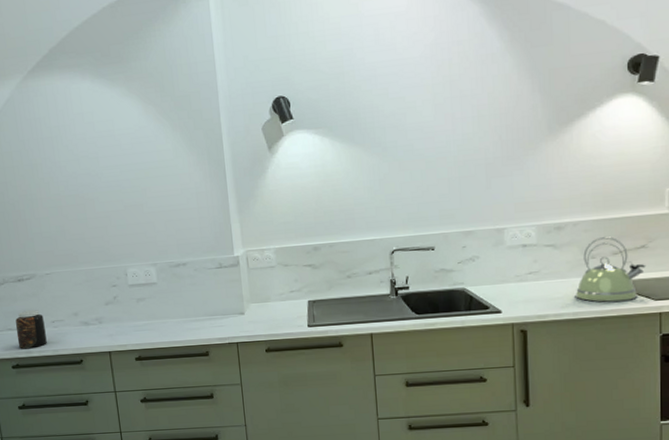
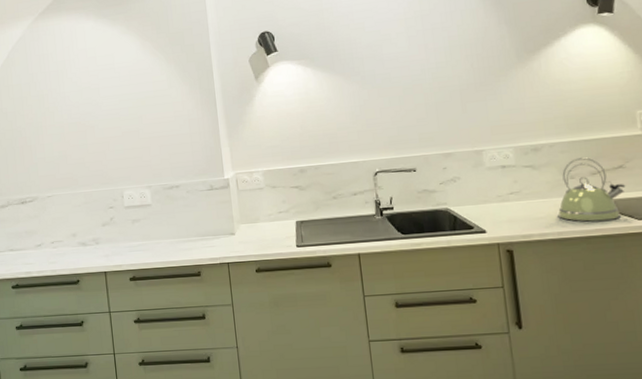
jar: present [15,310,47,349] -> none [17,231,46,270]

